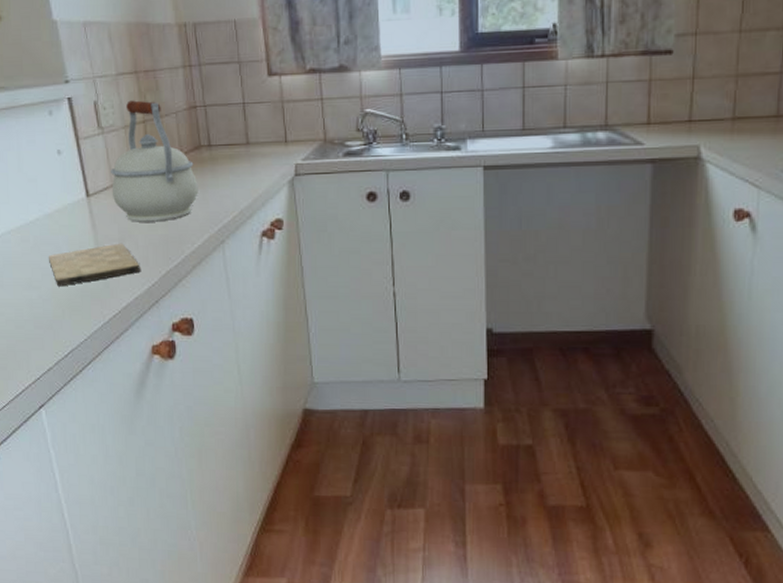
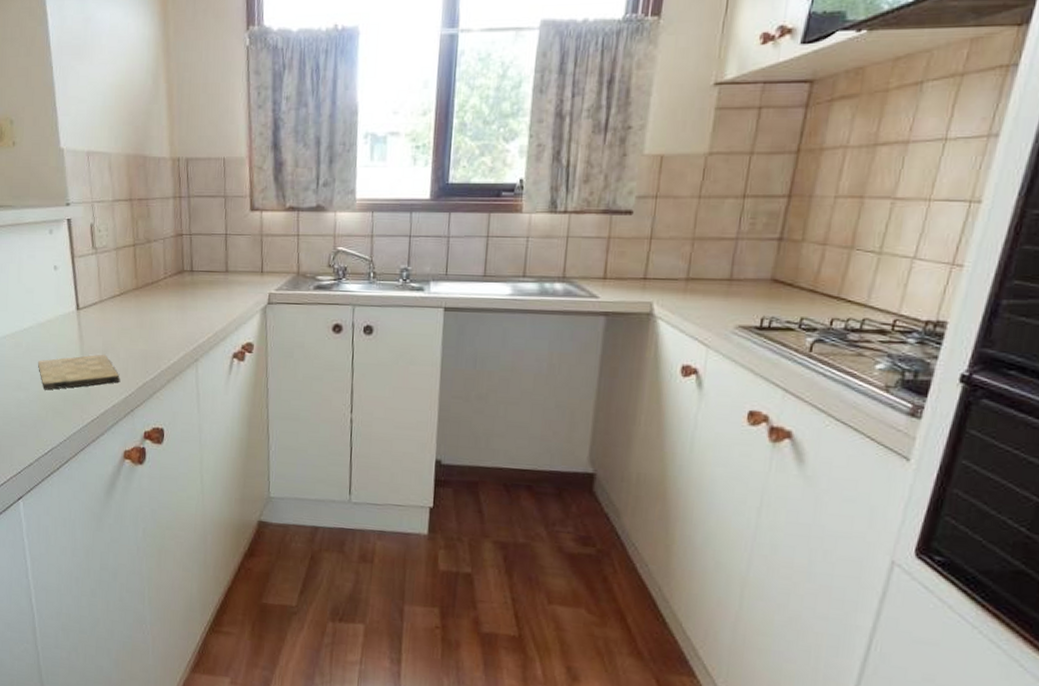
kettle: present [110,100,198,222] -> none [99,225,179,338]

